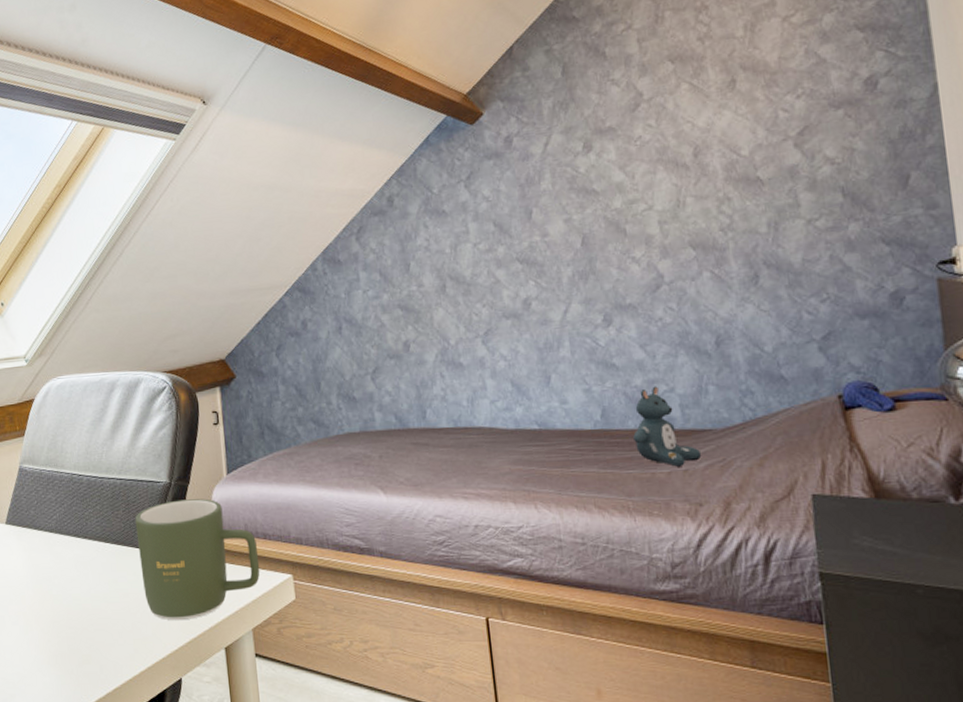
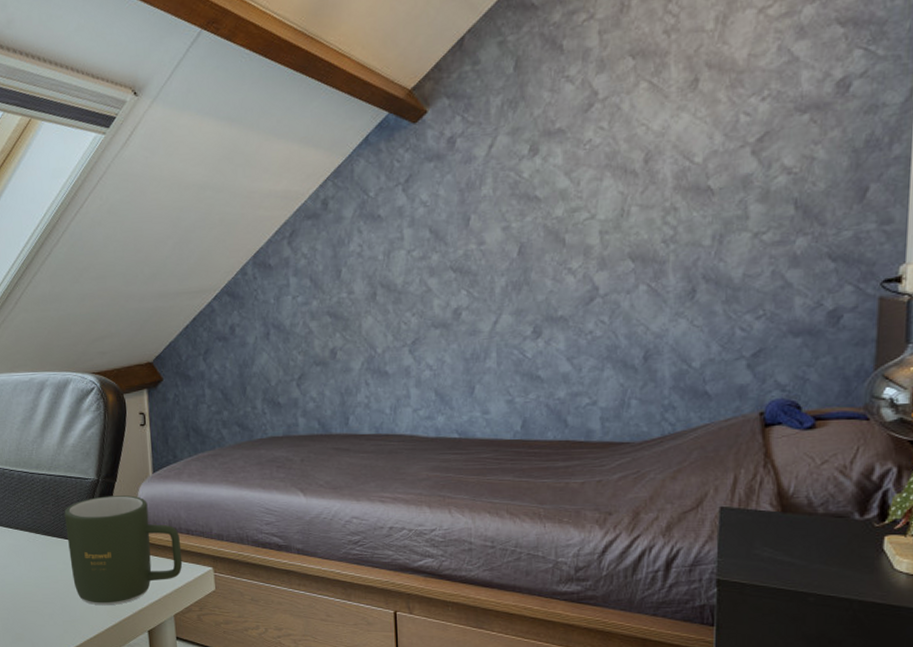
stuffed animal: present [633,386,702,467] -> none [551,399,617,477]

